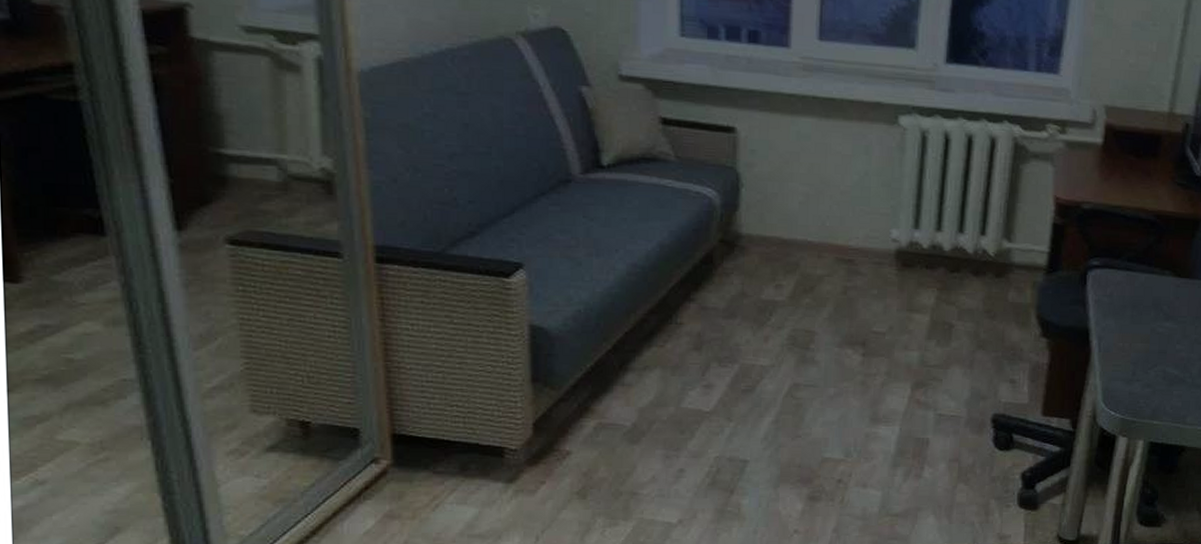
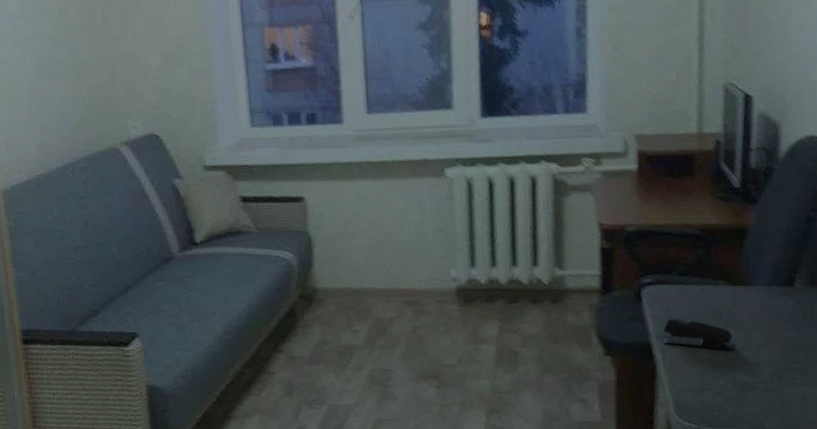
stapler: none [1102,303,1171,342] -> present [663,317,736,350]

